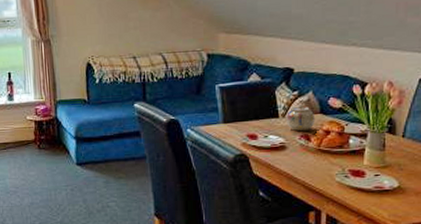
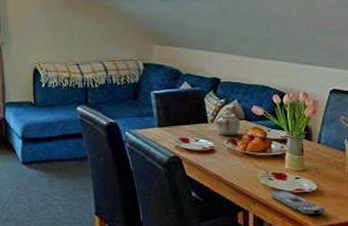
remote control: none [347,189,406,215] -> present [271,191,325,216]

